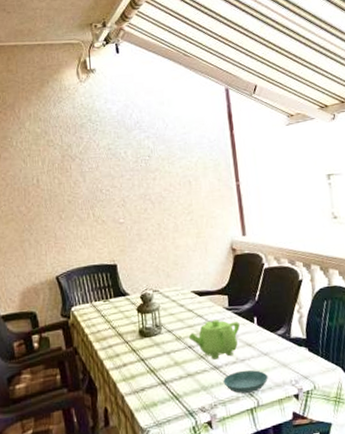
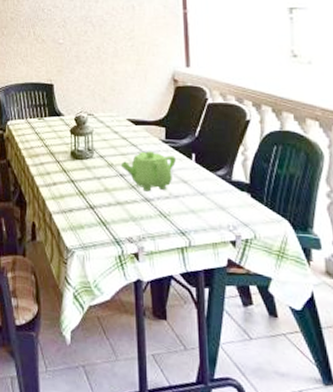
saucer: present [223,369,268,394] -> none [154,207,203,231]

